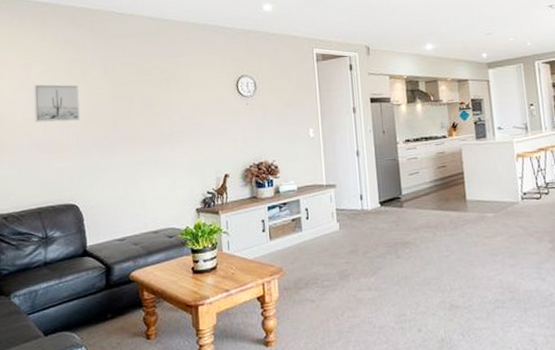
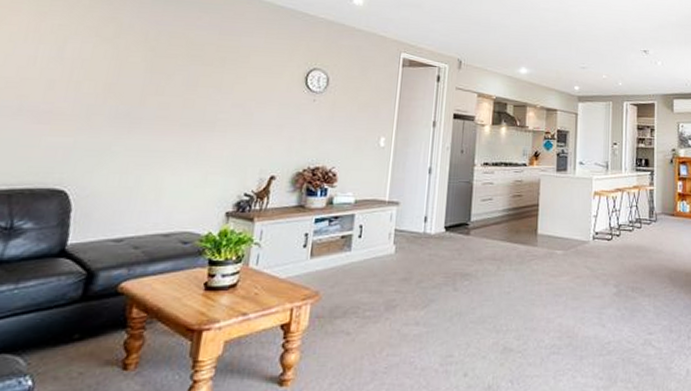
wall art: present [33,84,80,123] -> none [32,38,105,90]

